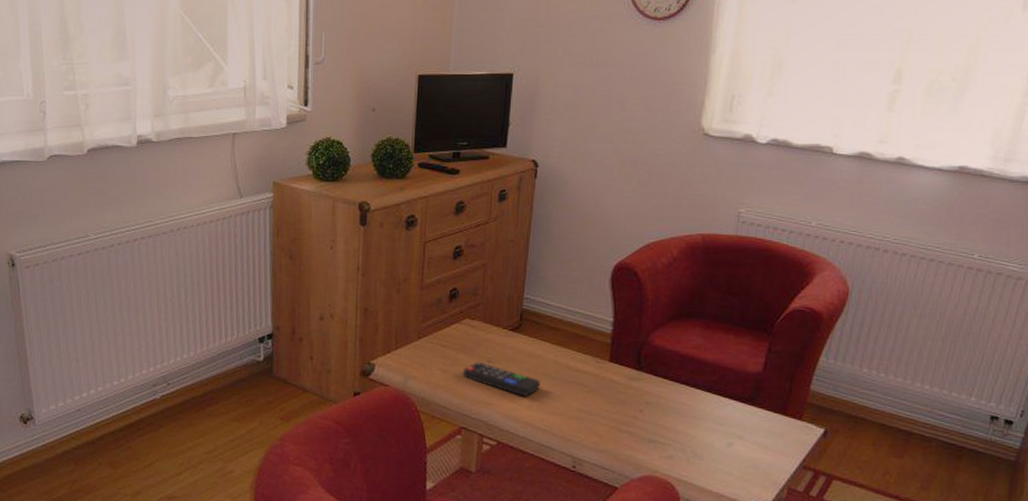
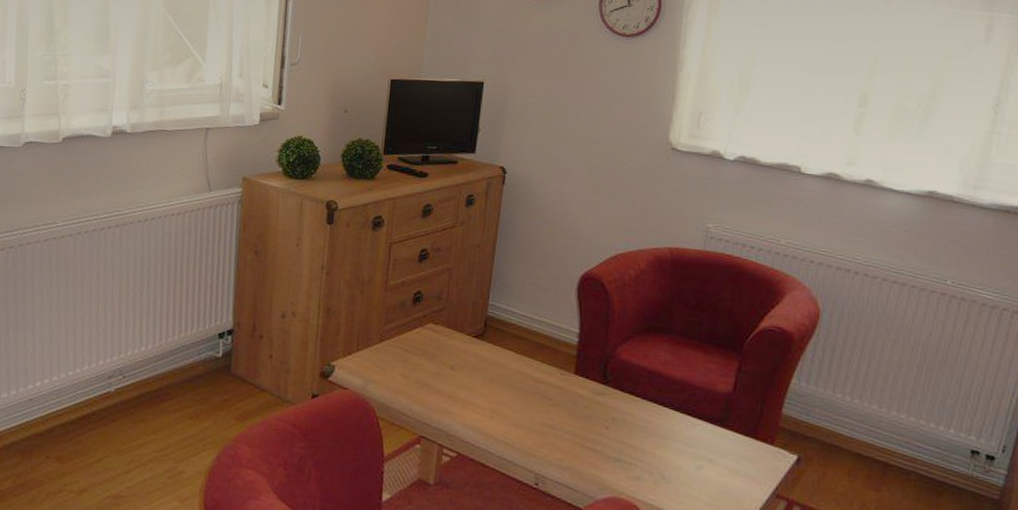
remote control: present [463,362,541,397] -> none [425,369,504,407]

